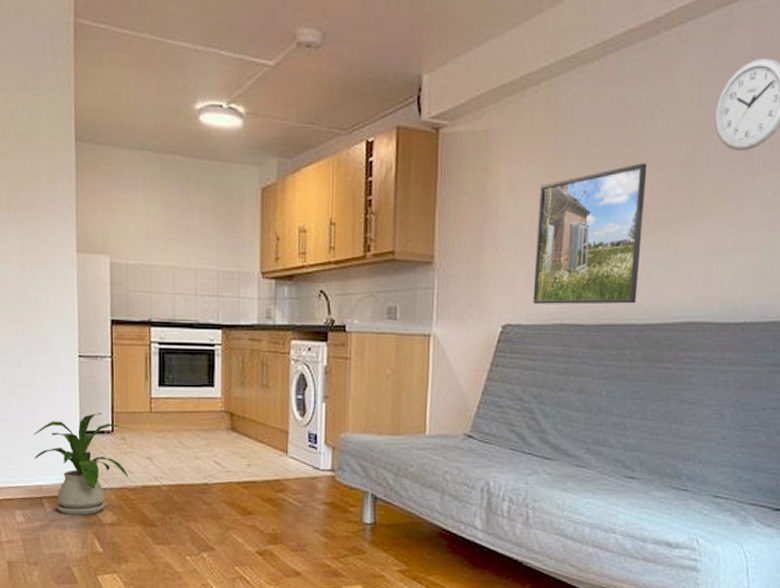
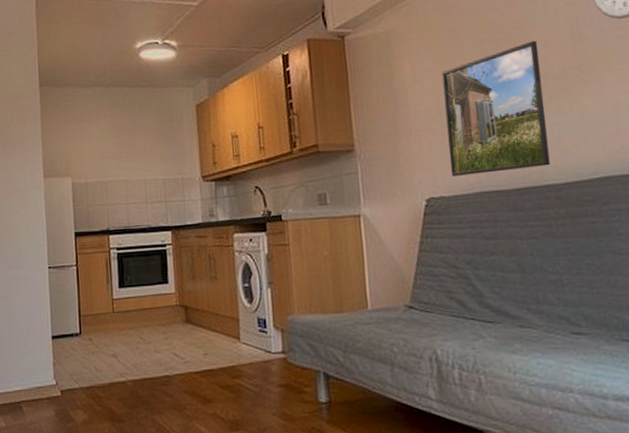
house plant: present [33,413,129,515] -> none [11,317,97,417]

